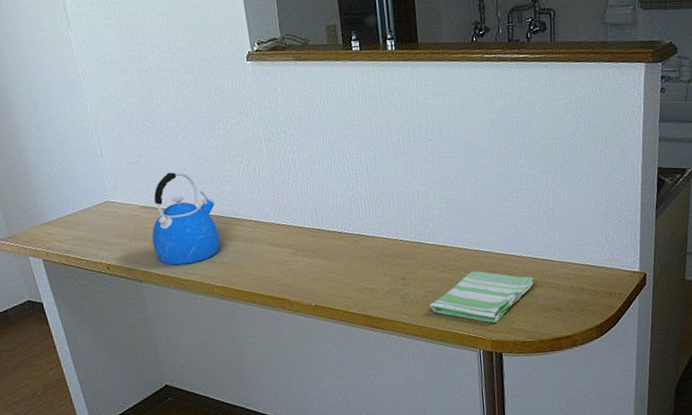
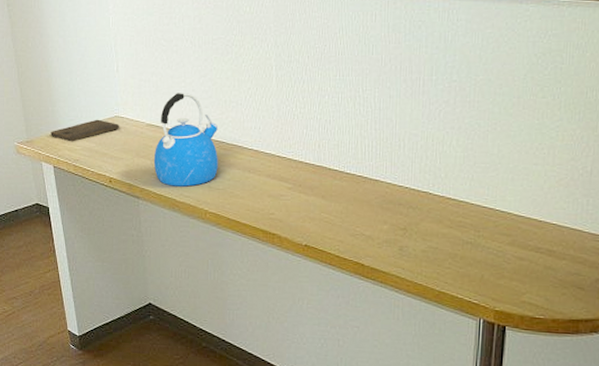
cutting board: none [35,206,111,233] -> present [50,119,119,142]
dish towel: present [430,270,533,323] -> none [429,231,555,292]

